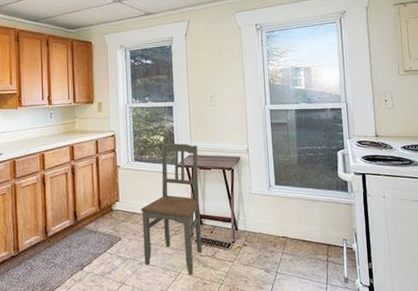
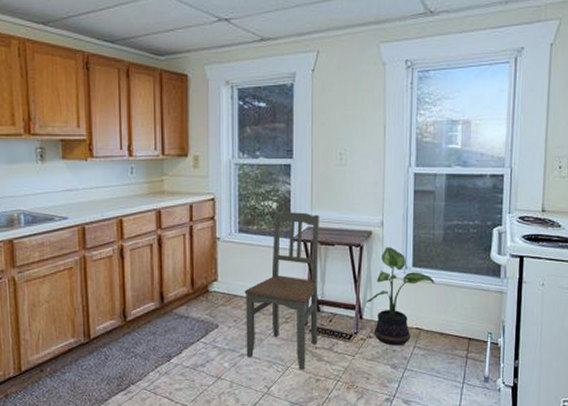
potted plant: none [240,169,295,253] -> present [366,247,435,346]

